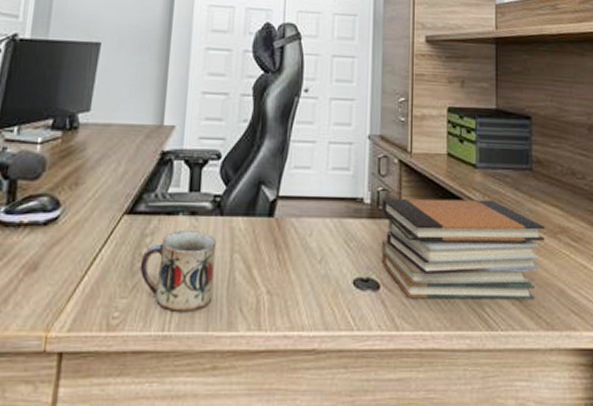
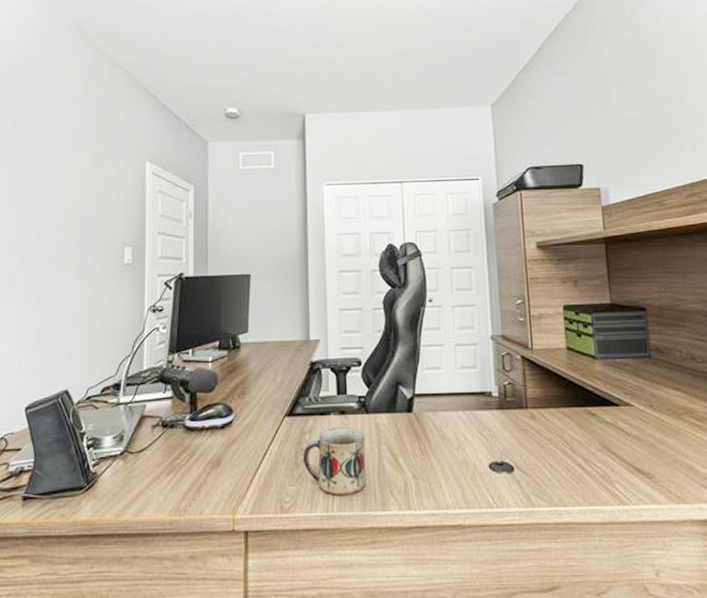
book stack: present [381,198,545,300] -> none [509,387,669,479]

